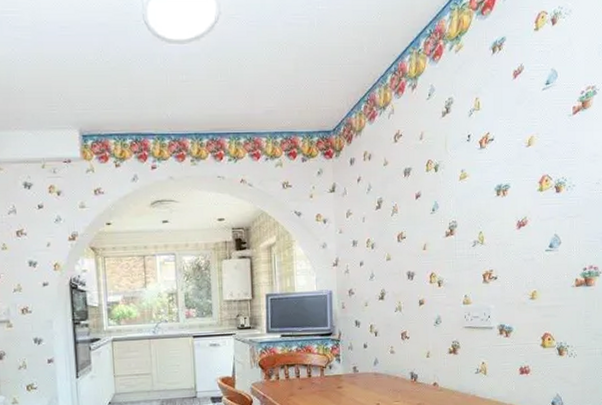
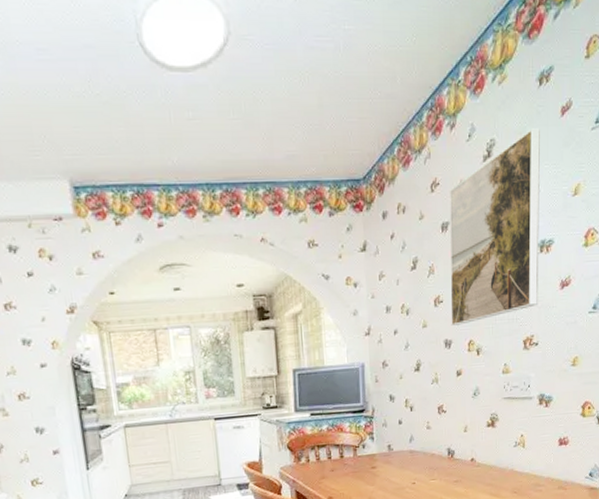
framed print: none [411,89,497,259] -> present [449,128,540,326]

